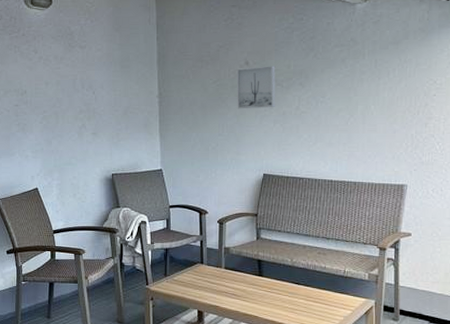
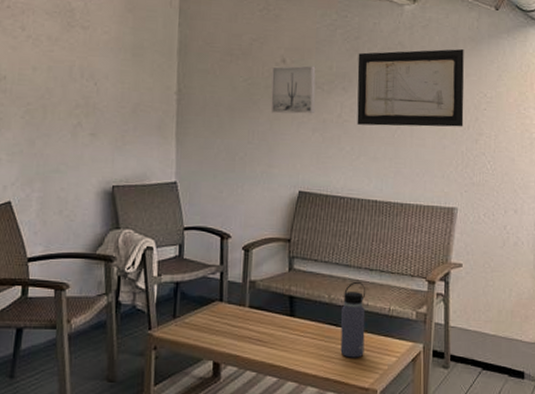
water bottle: none [302,248,324,310] -> present [340,281,366,358]
wall art: none [313,41,415,115] -> present [357,49,464,127]

